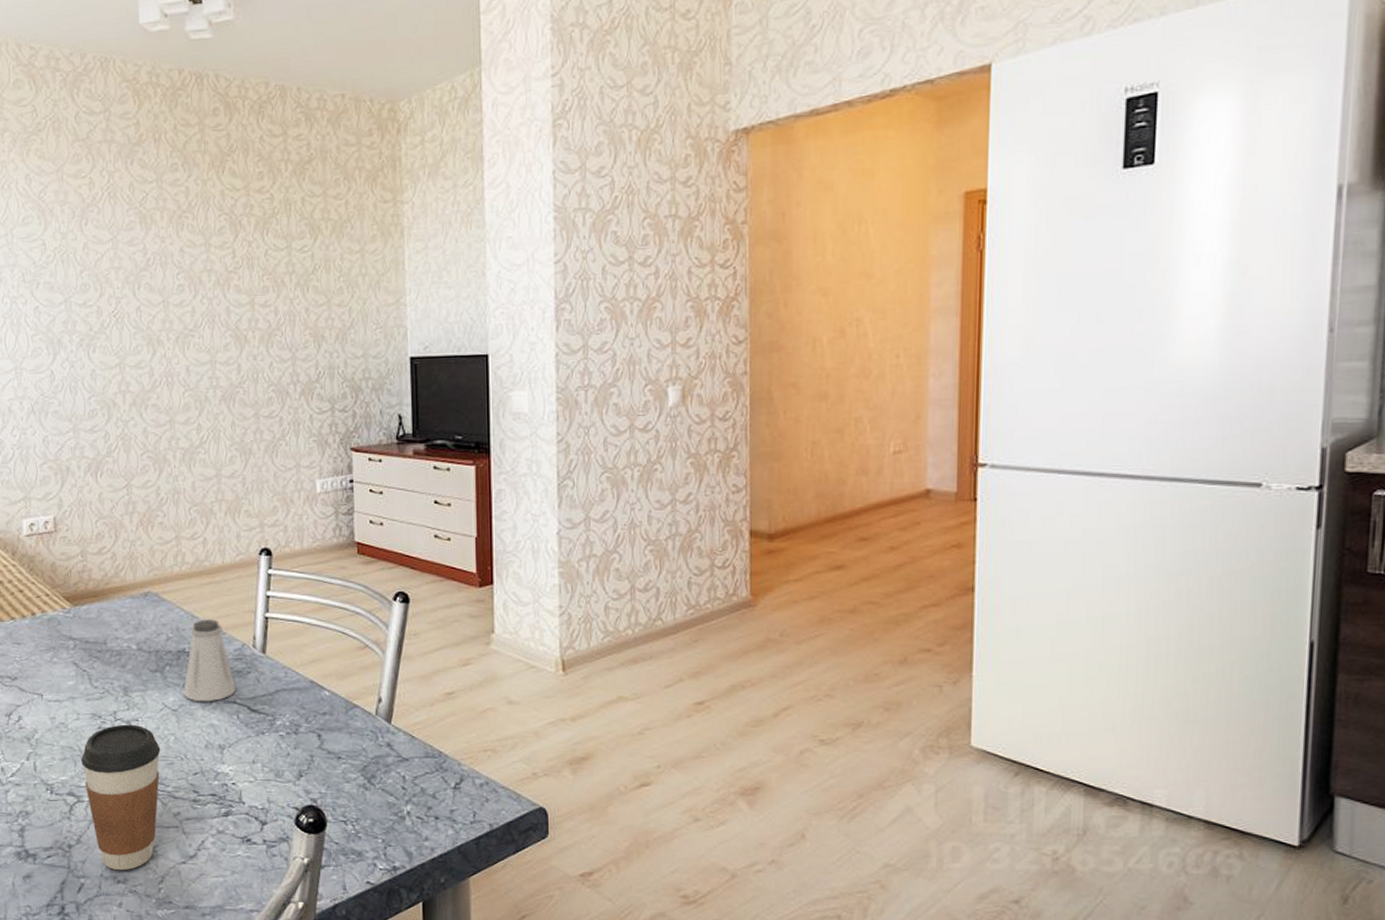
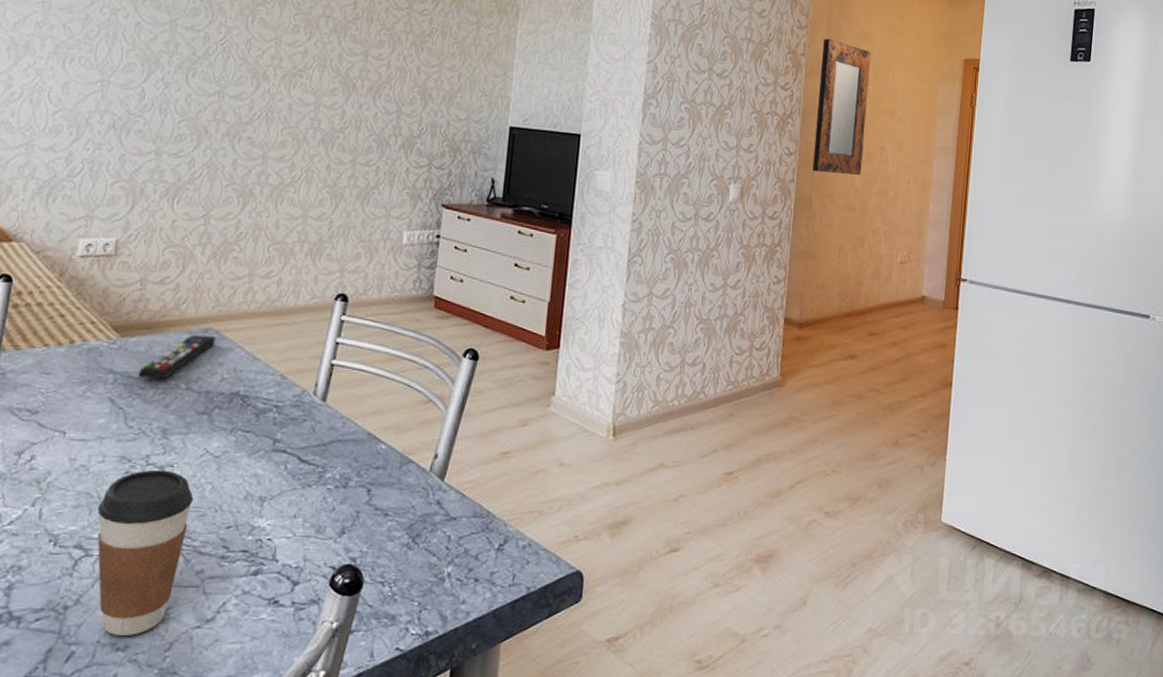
remote control: none [94,598,156,643] -> present [138,335,216,379]
saltshaker: present [184,619,236,701] -> none [230,362,289,449]
home mirror: none [769,197,835,360] -> present [812,38,872,175]

